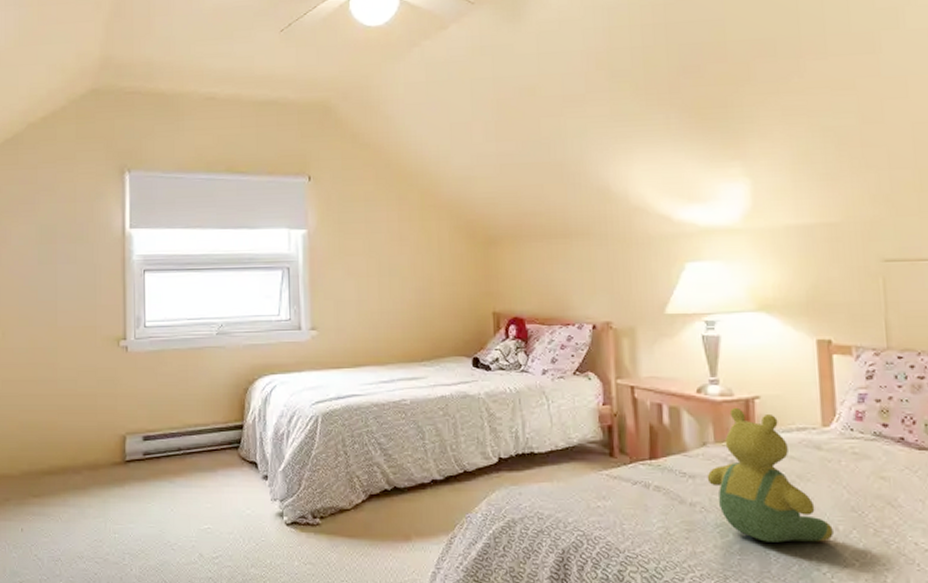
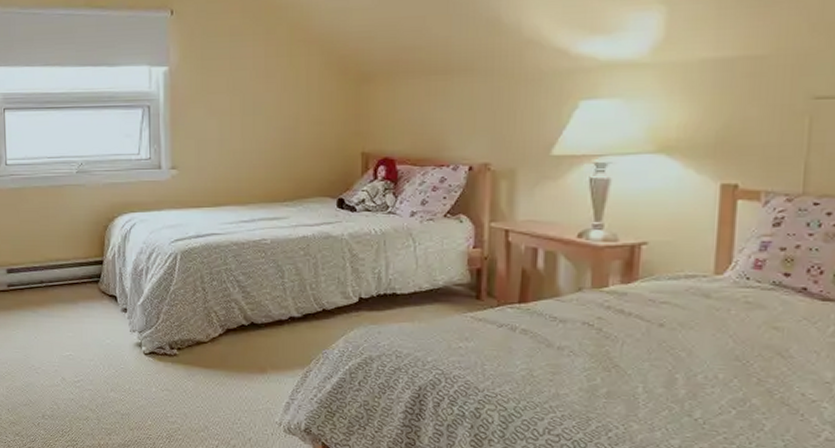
teddy bear: present [707,407,833,543] -> none [579,253,712,389]

